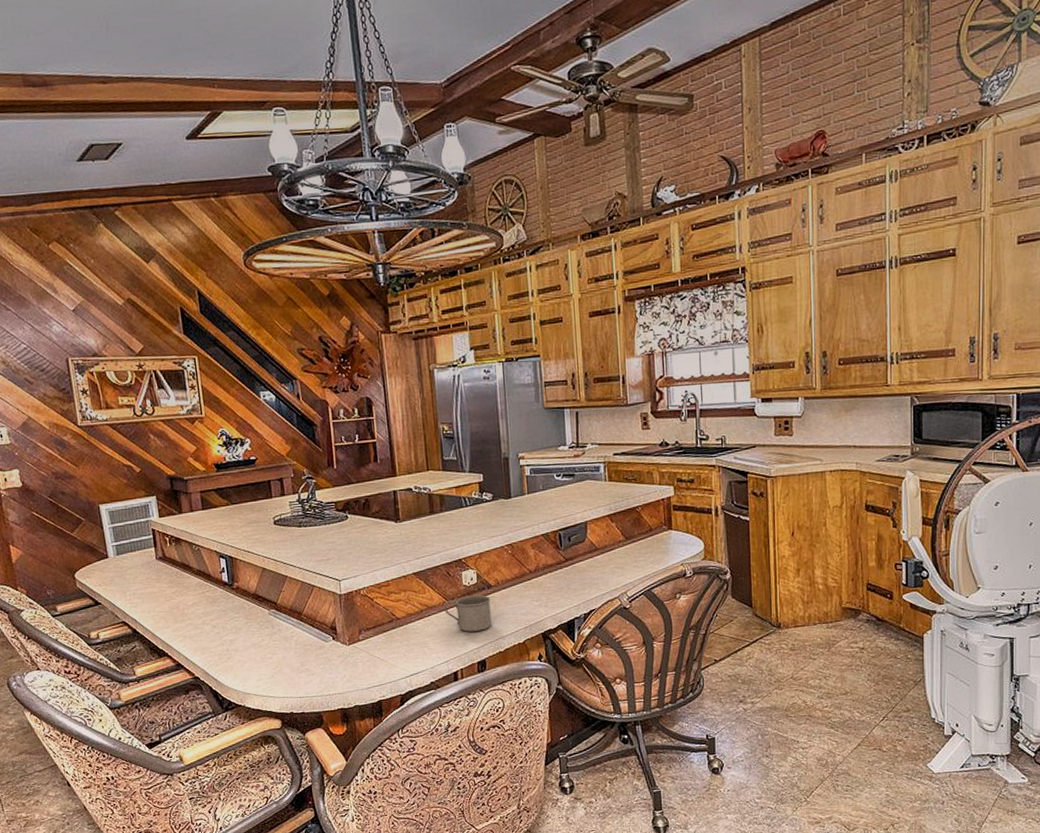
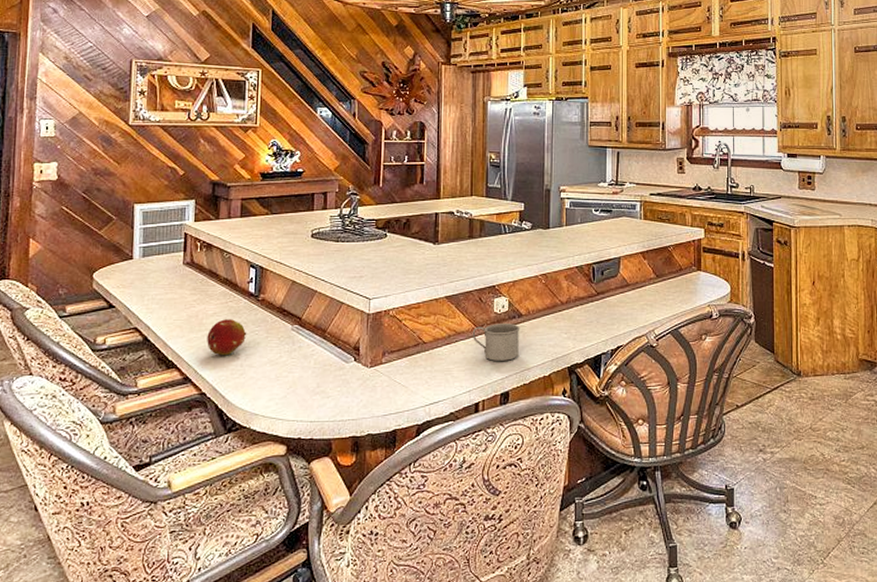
fruit: none [190,608,228,643] -> present [207,319,247,356]

